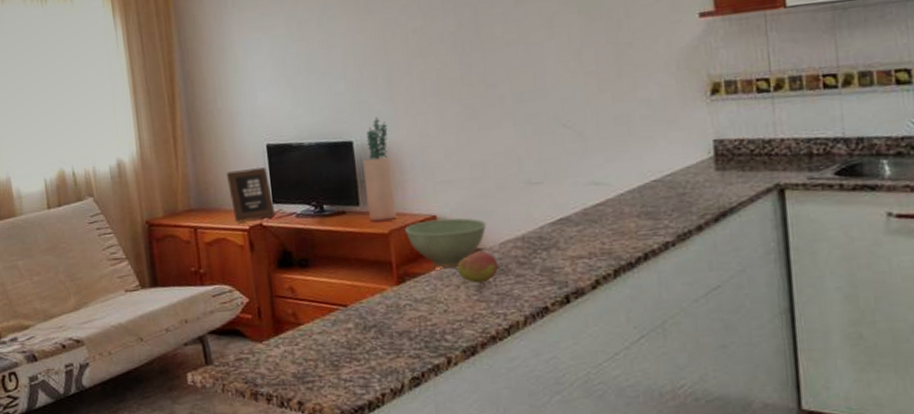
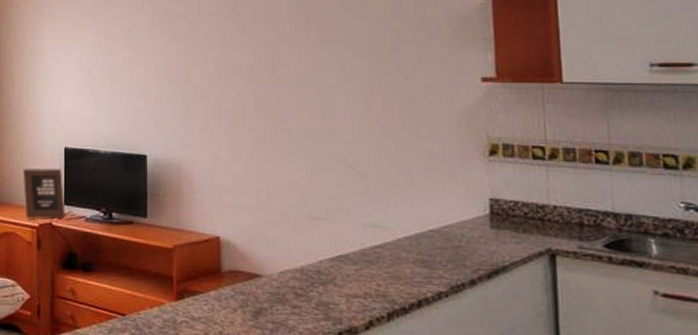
vase: present [362,117,397,222] -> none [154,135,182,235]
bowl: present [405,217,487,268] -> none [189,240,268,290]
fruit: present [457,251,500,283] -> none [236,278,278,309]

